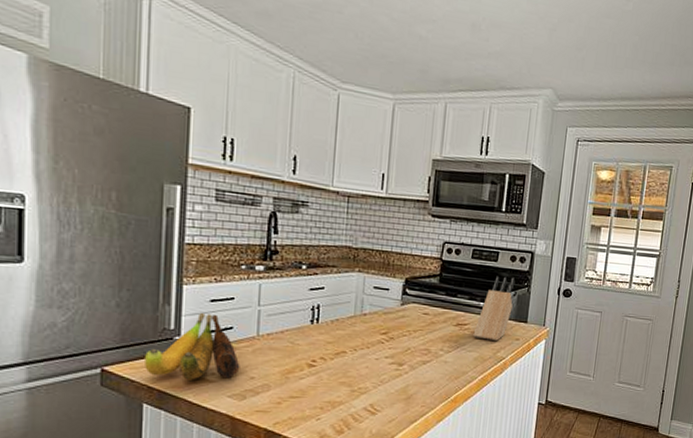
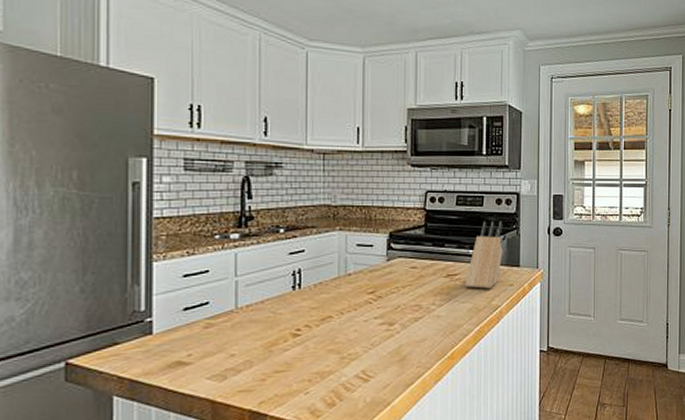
banana: present [145,312,240,380] -> none [114,289,219,365]

